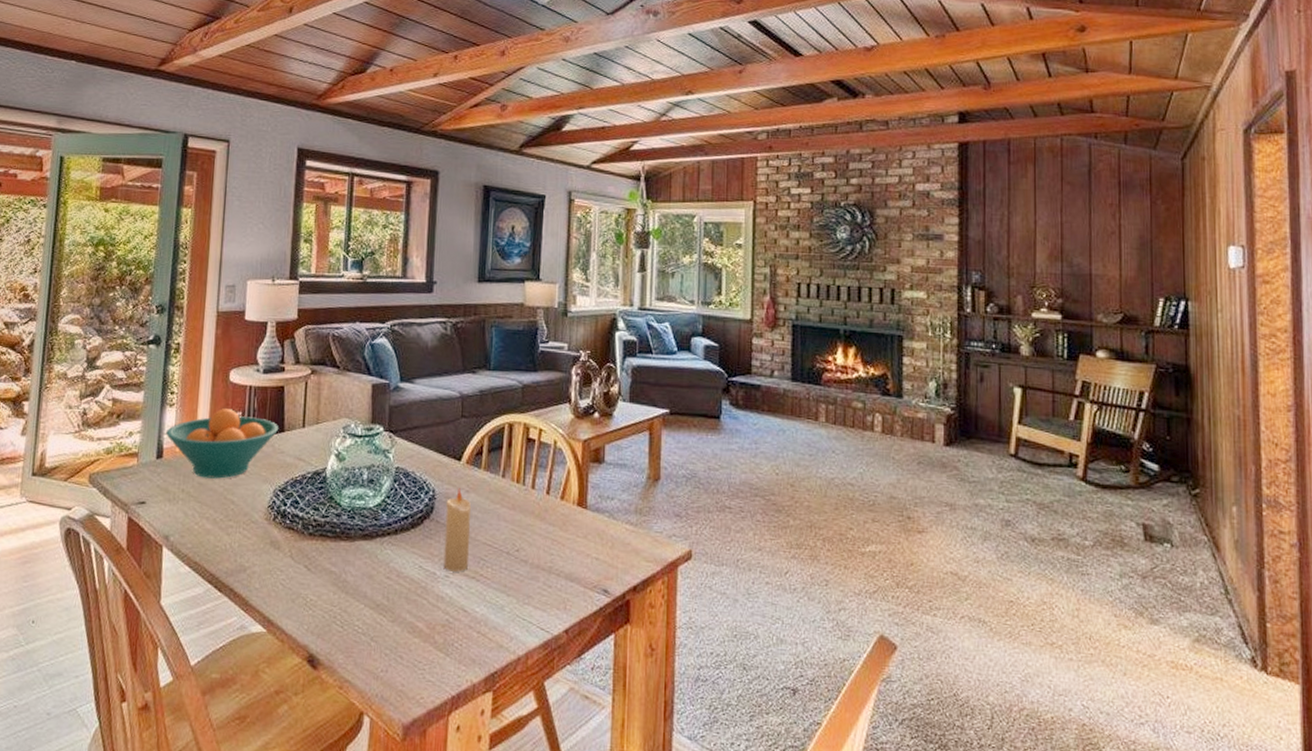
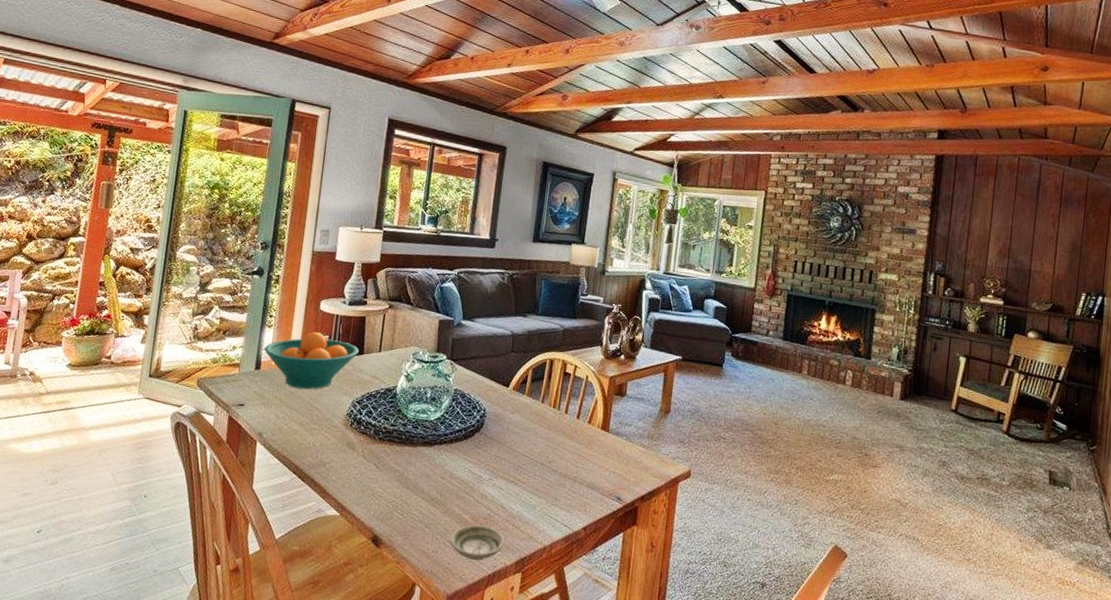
saucer: none [402,634,469,680] -> present [450,524,505,561]
candle: present [443,488,472,572] -> none [488,409,515,477]

